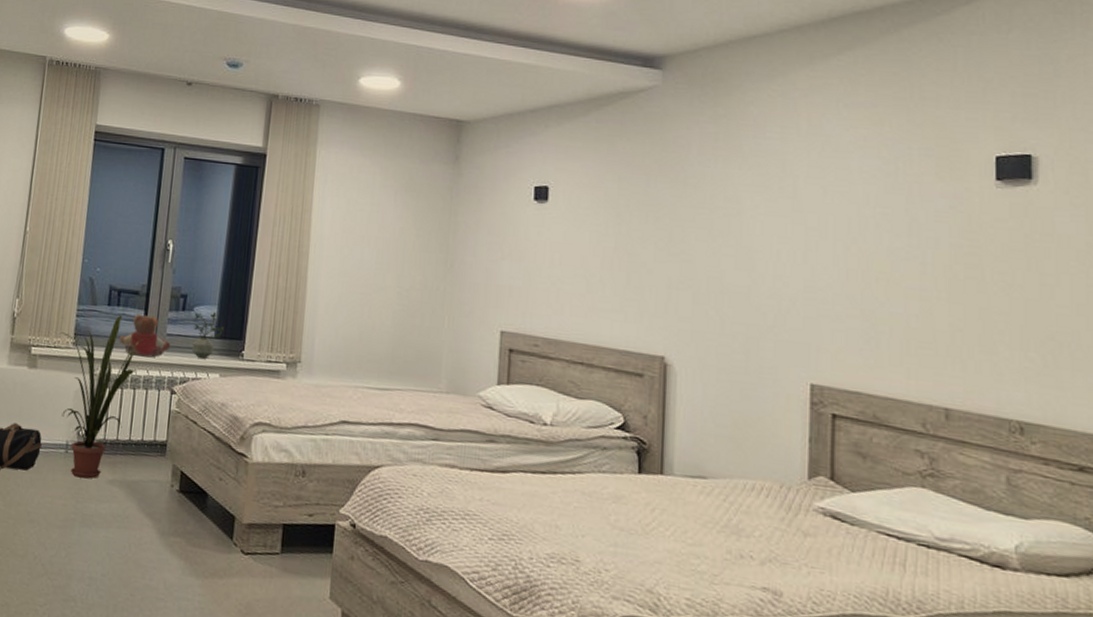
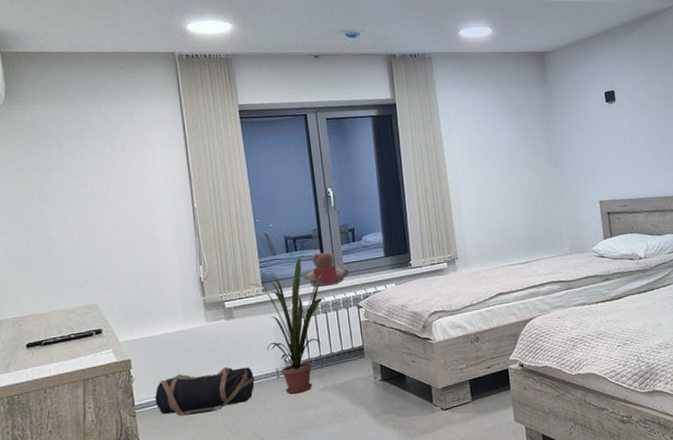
potted plant: present [192,312,224,359] -> none [364,237,391,275]

